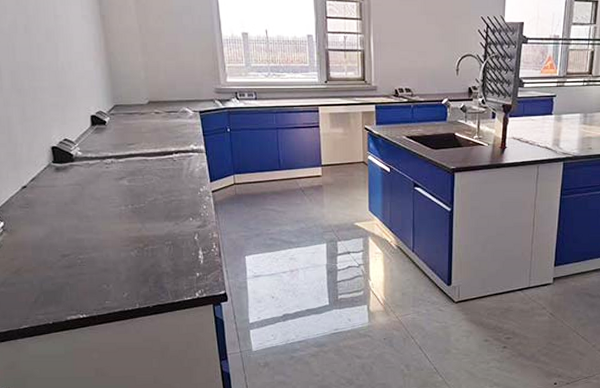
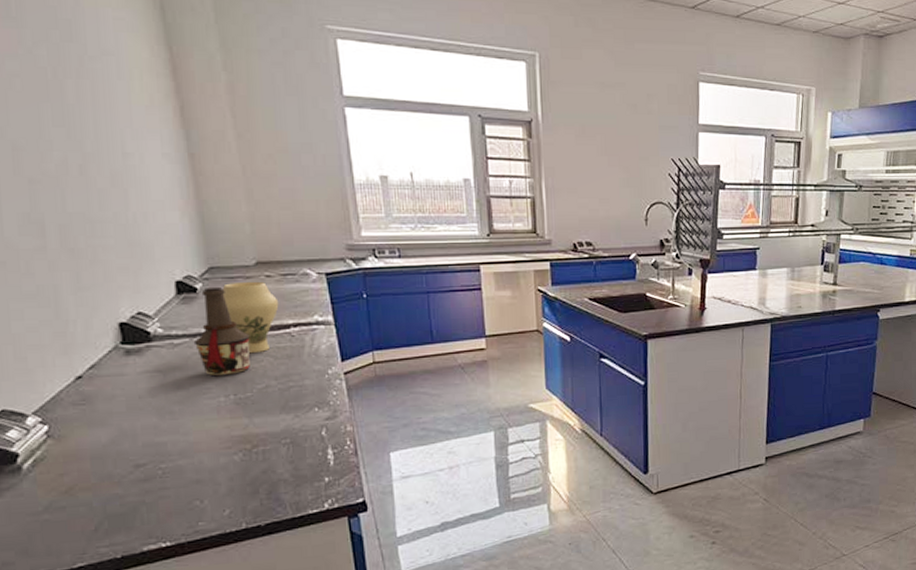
bottle: none [103,120,143,190] -> present [193,286,250,377]
vase: none [124,116,165,173] -> present [222,281,279,354]

